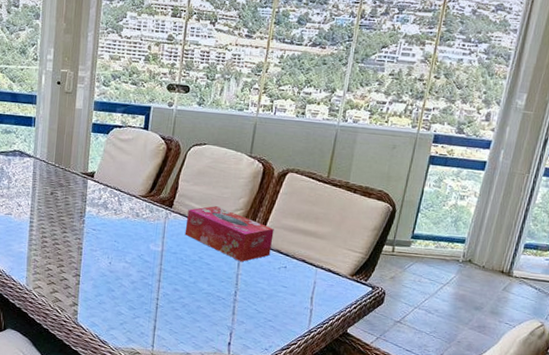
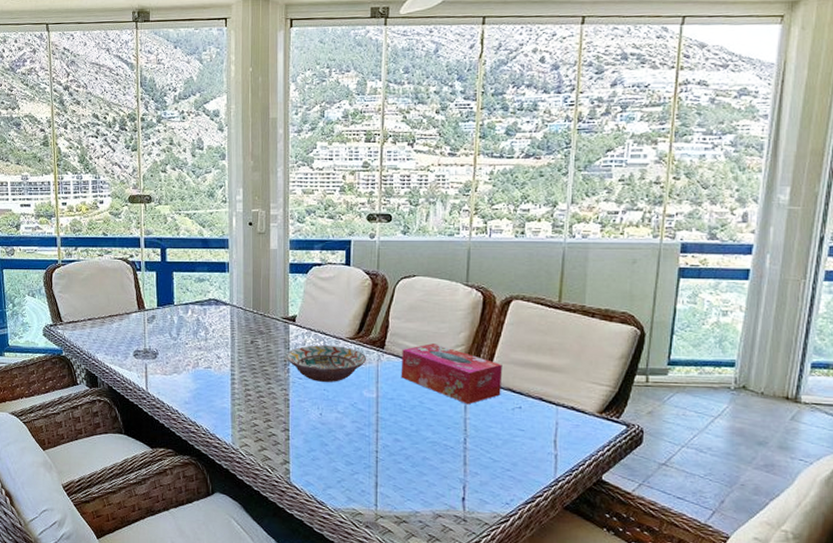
decorative bowl: none [82,200,156,235] -> present [286,345,367,382]

